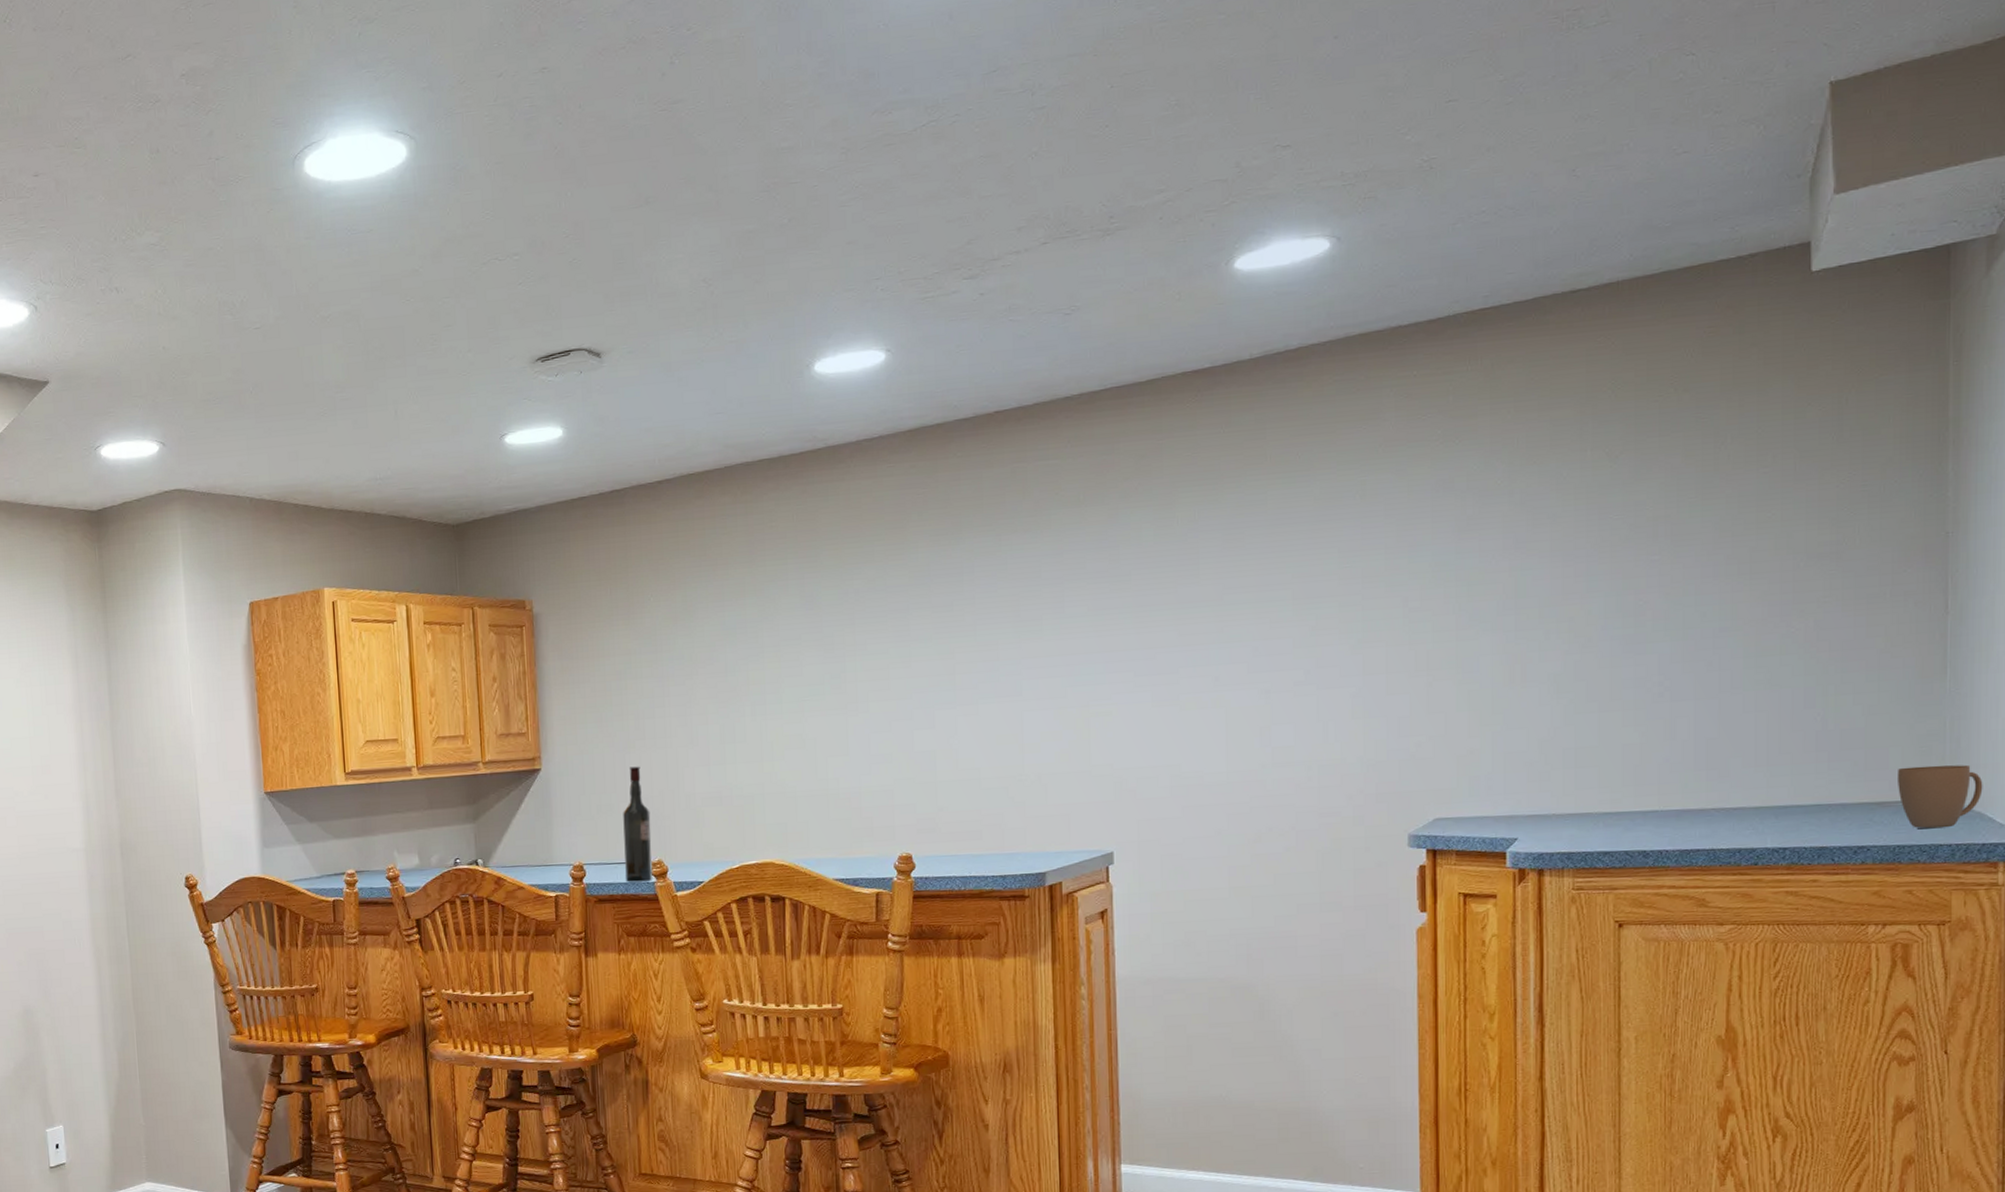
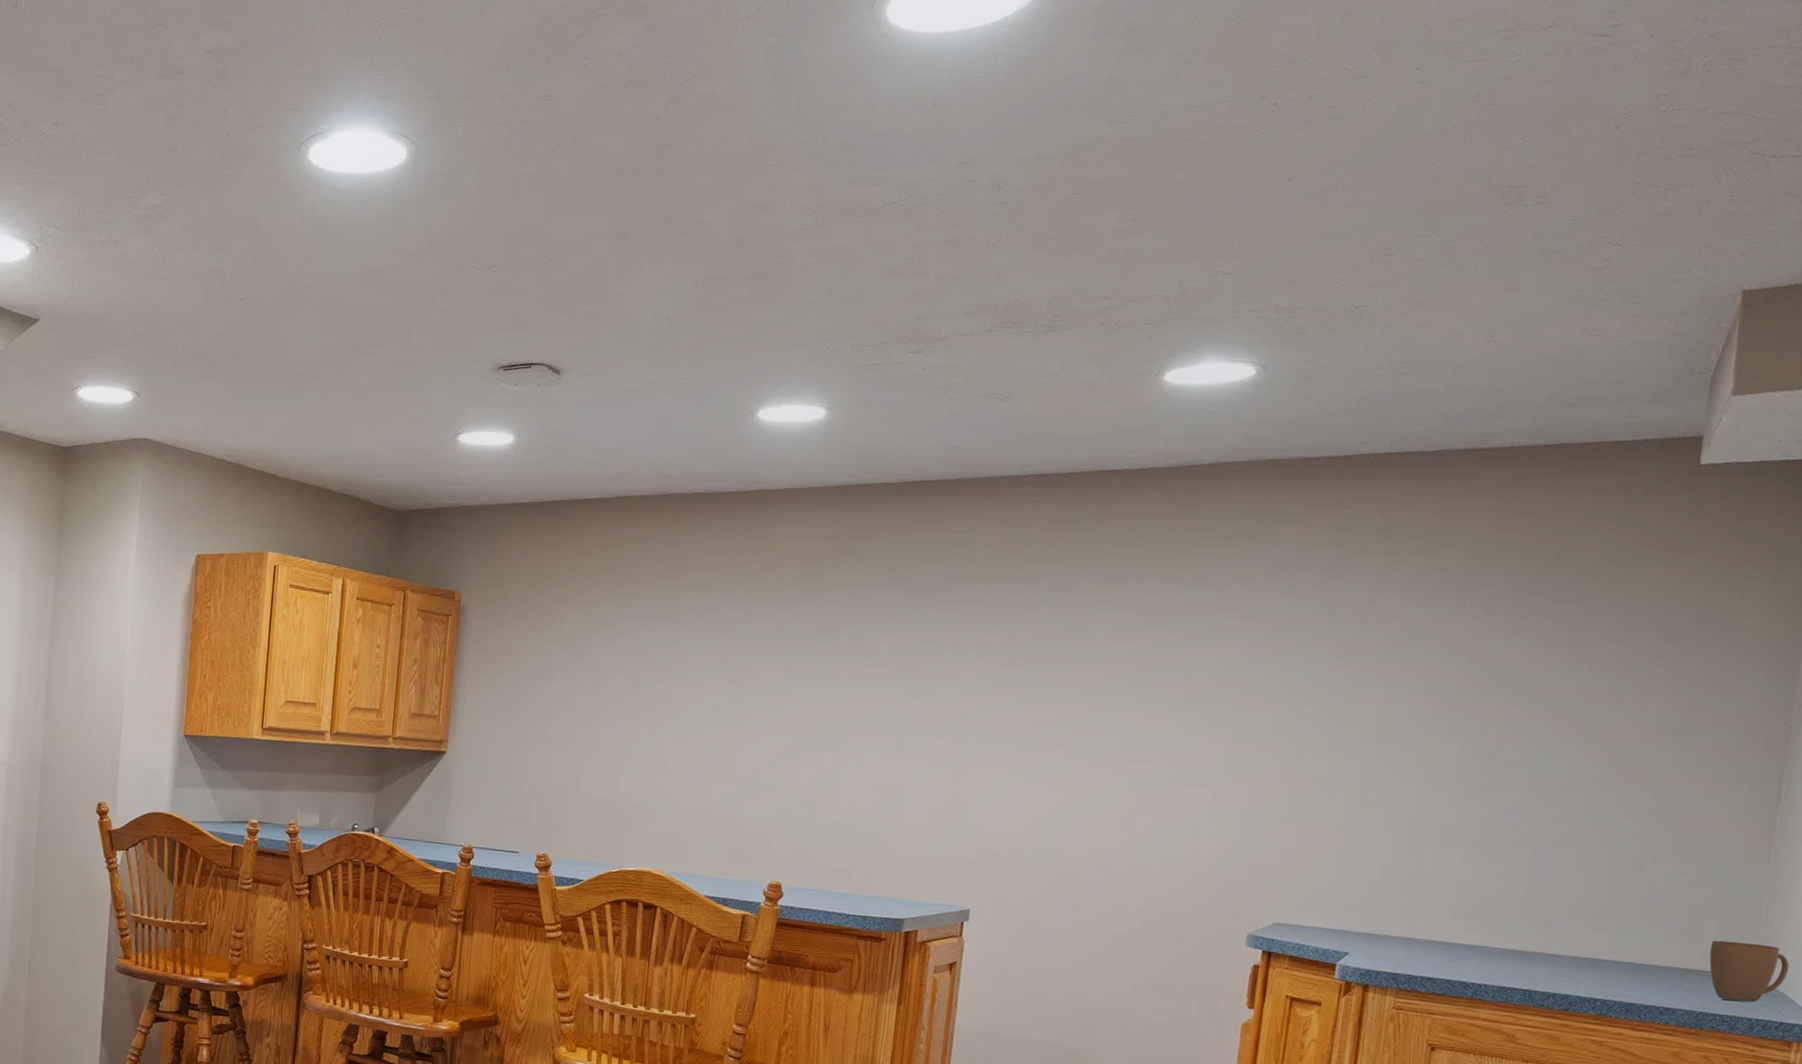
wine bottle: present [623,766,652,883] -> none [509,762,543,873]

